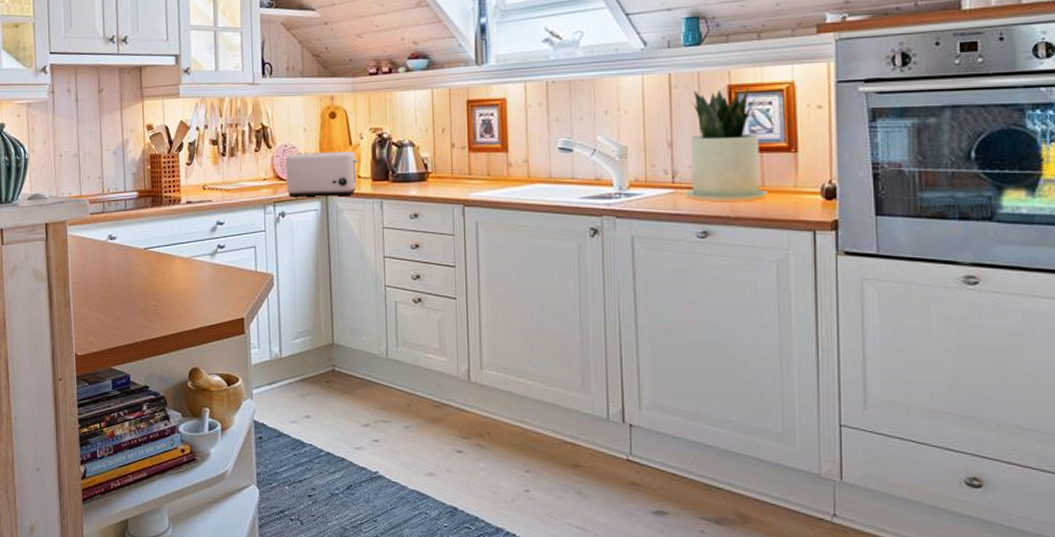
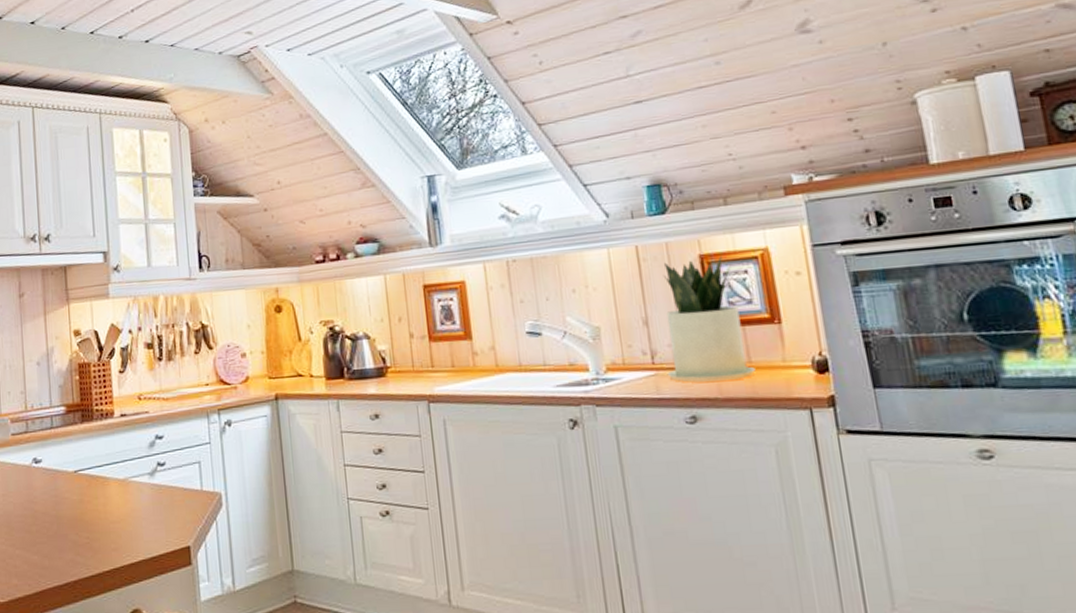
toaster: present [285,151,359,197] -> none [229,348,310,403]

